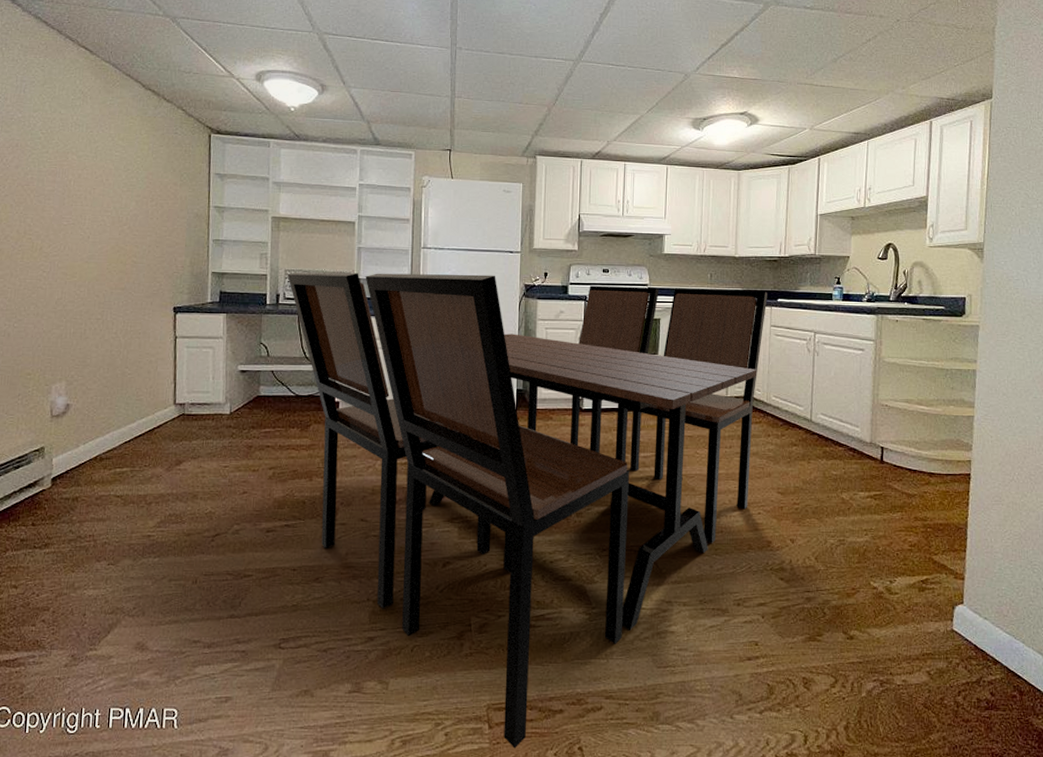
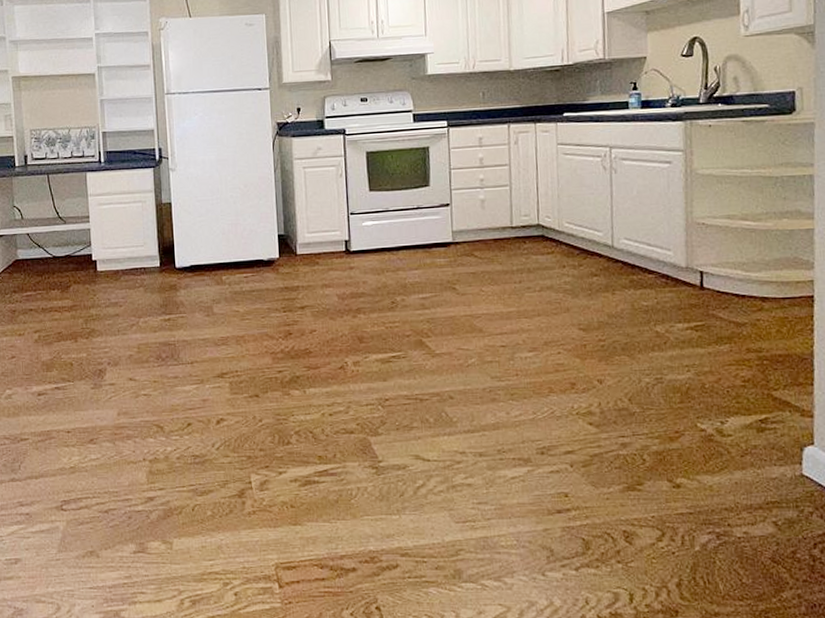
dining set: present [287,272,768,749] -> none [33,106,551,608]

